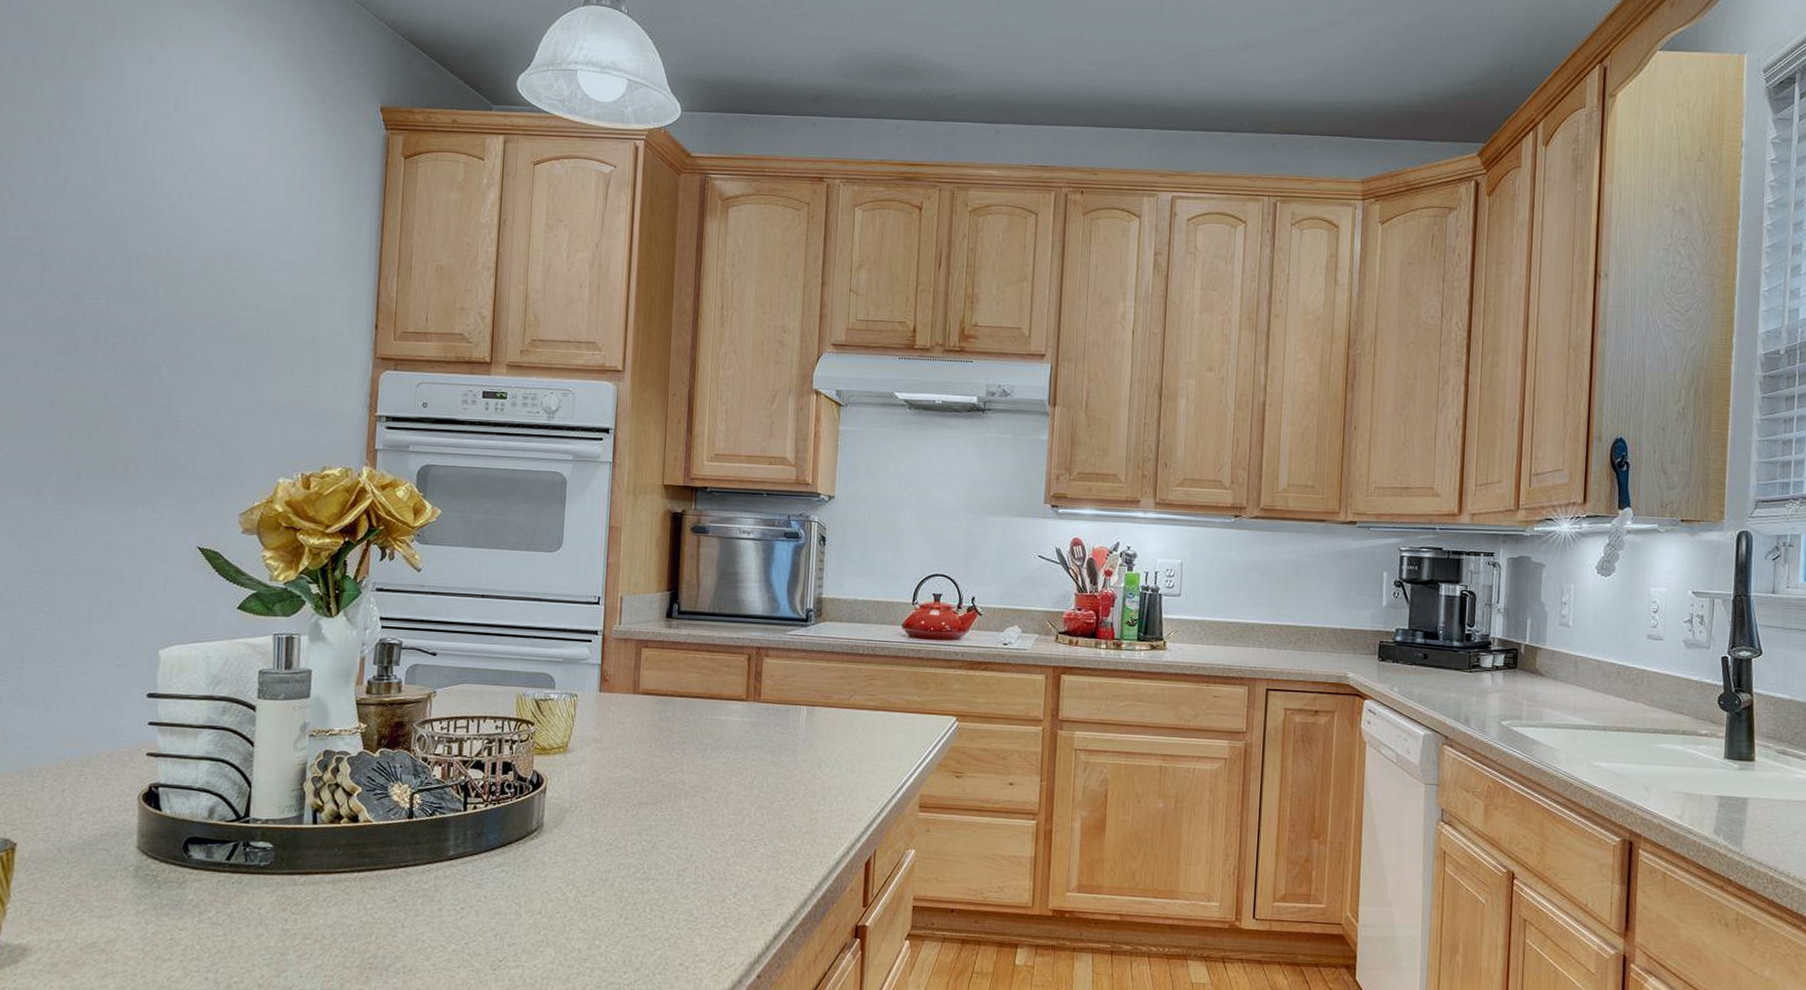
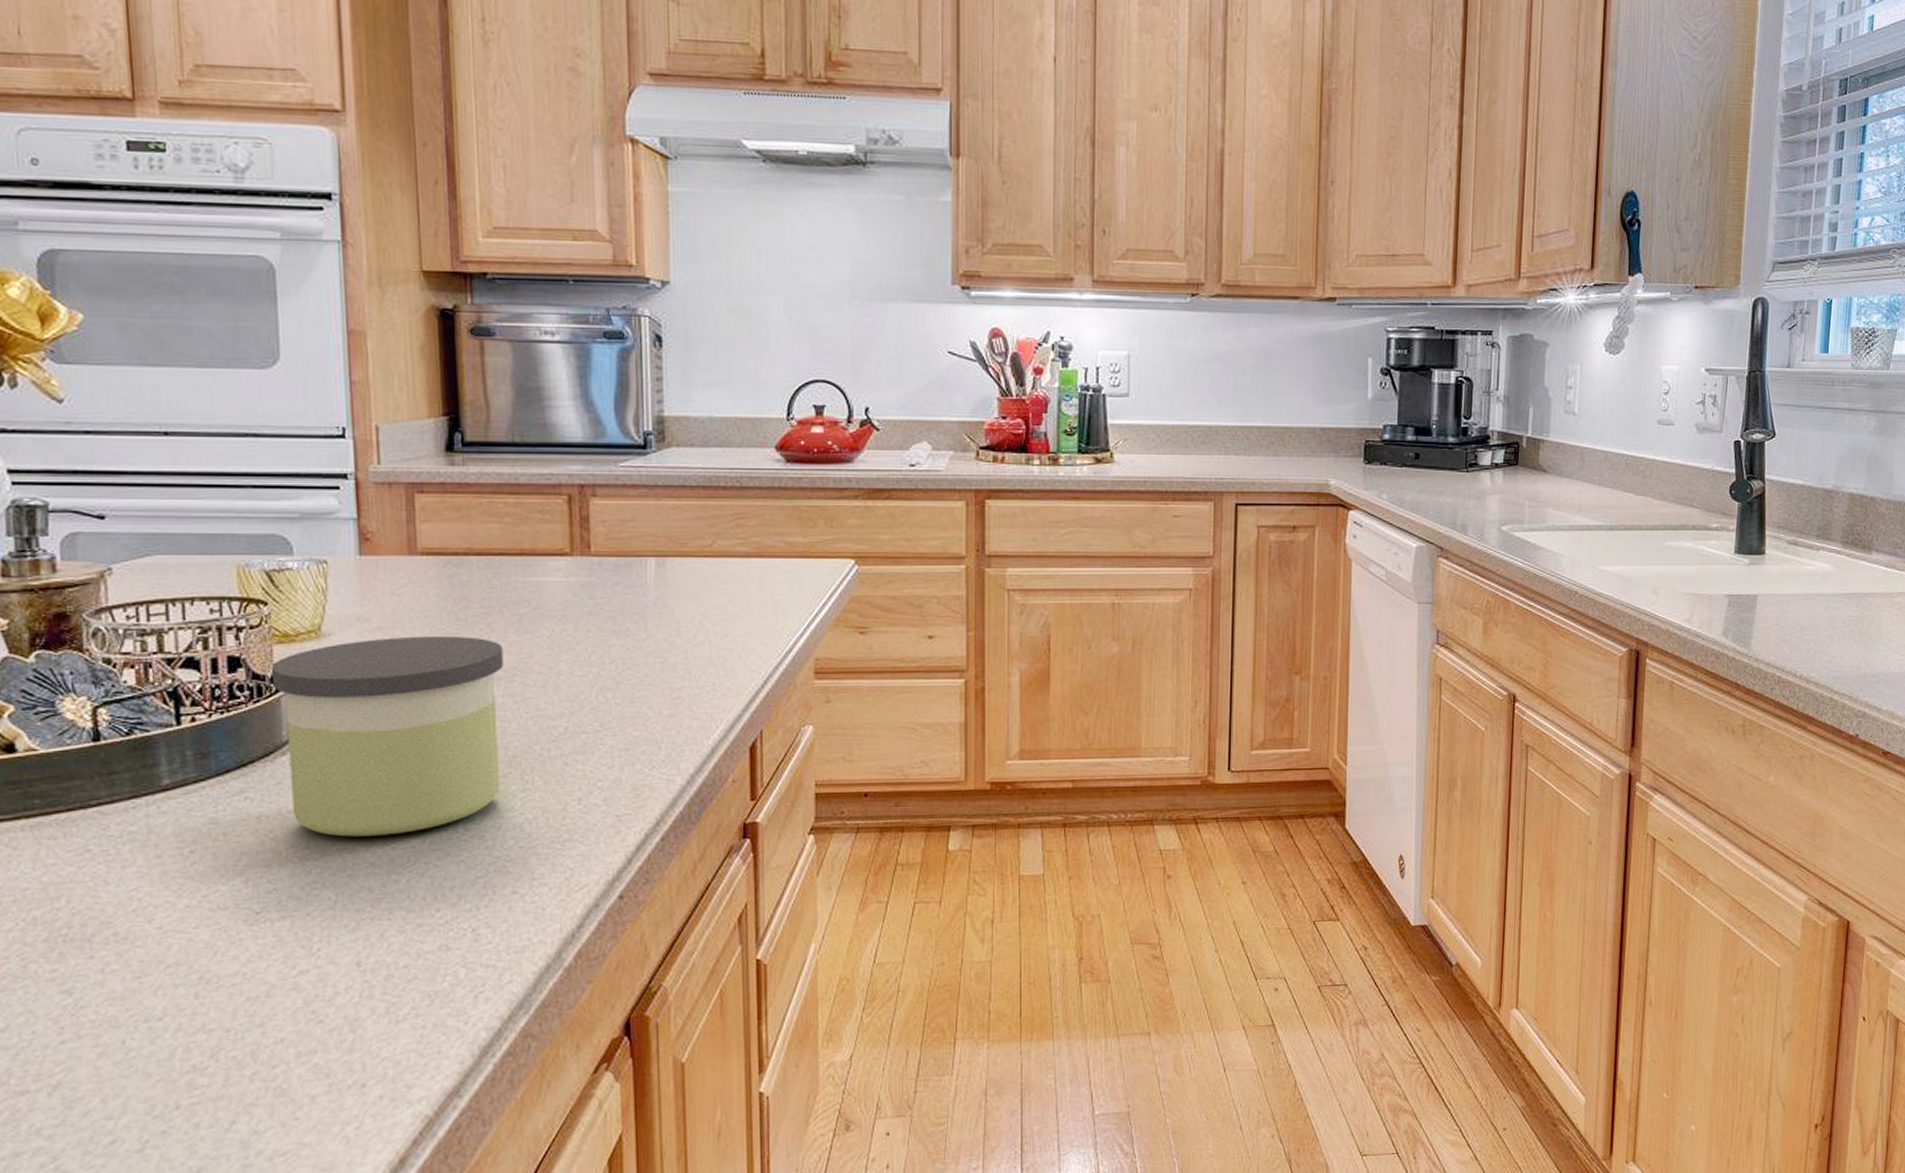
candle: none [531,755,691,909] -> present [272,635,504,837]

